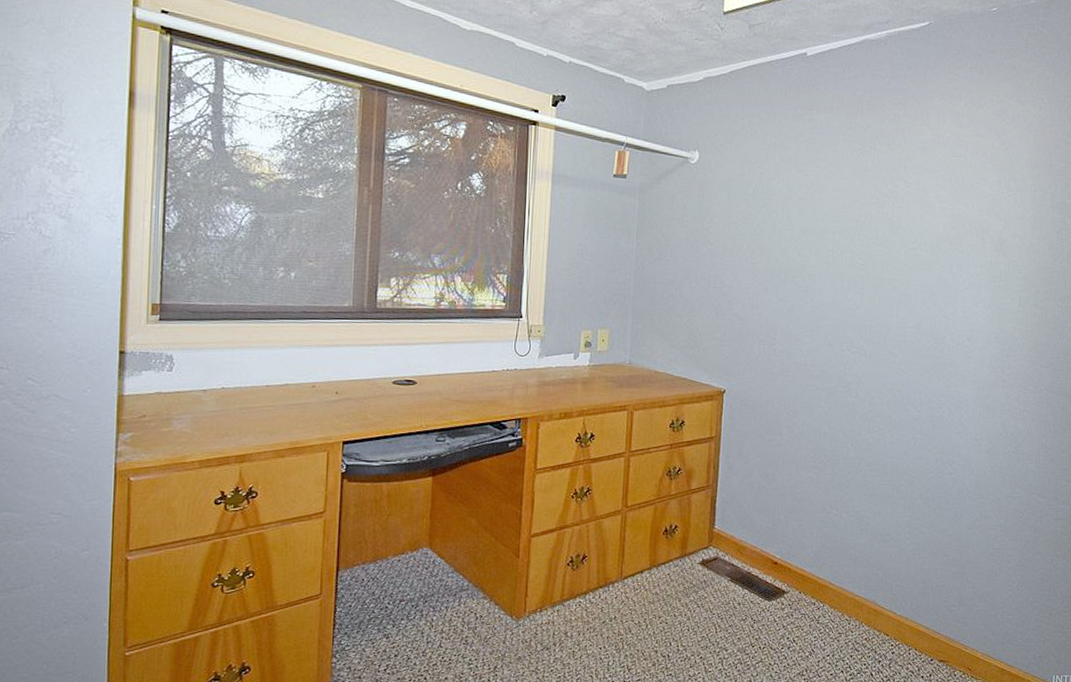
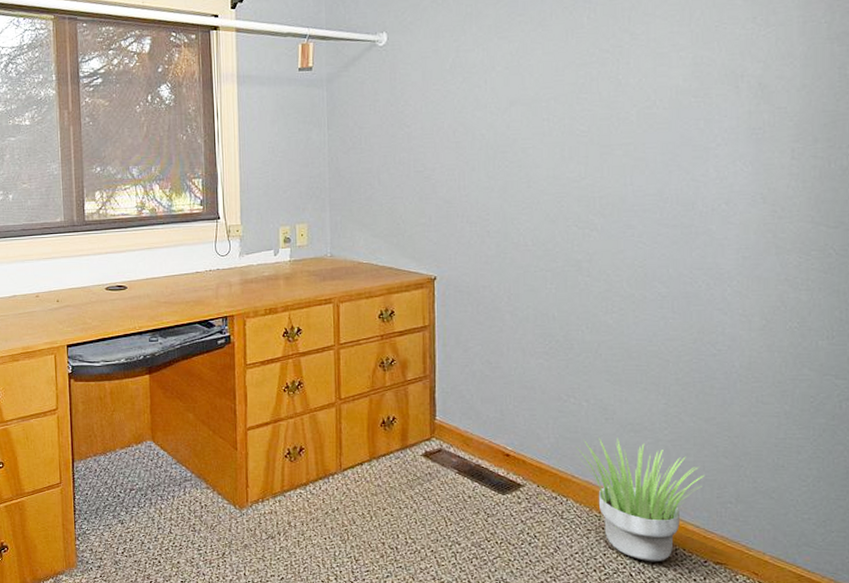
potted plant: none [834,547,937,662] -> present [575,438,705,562]

